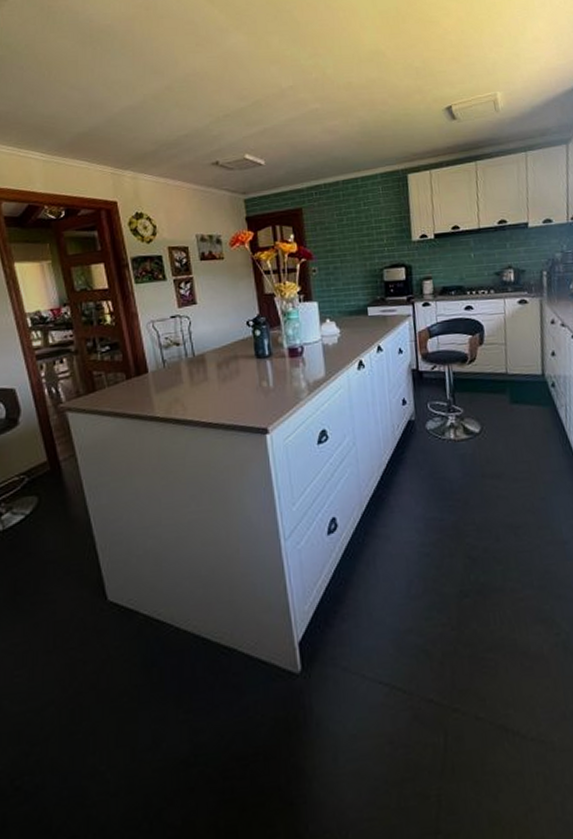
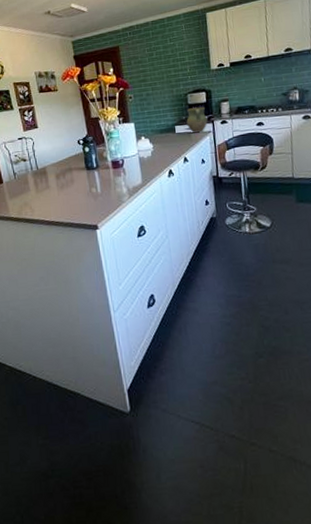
ceramic jug: none [381,285,407,317] -> present [186,106,208,133]

